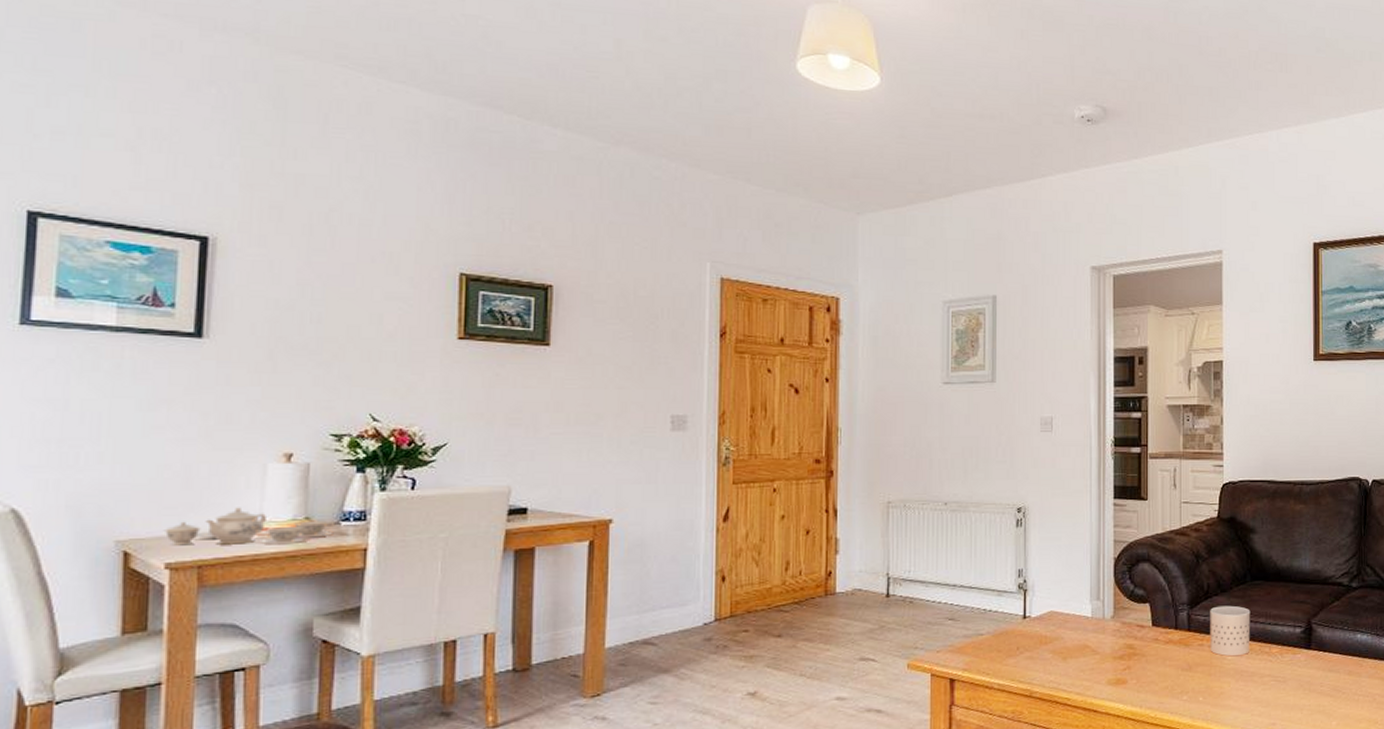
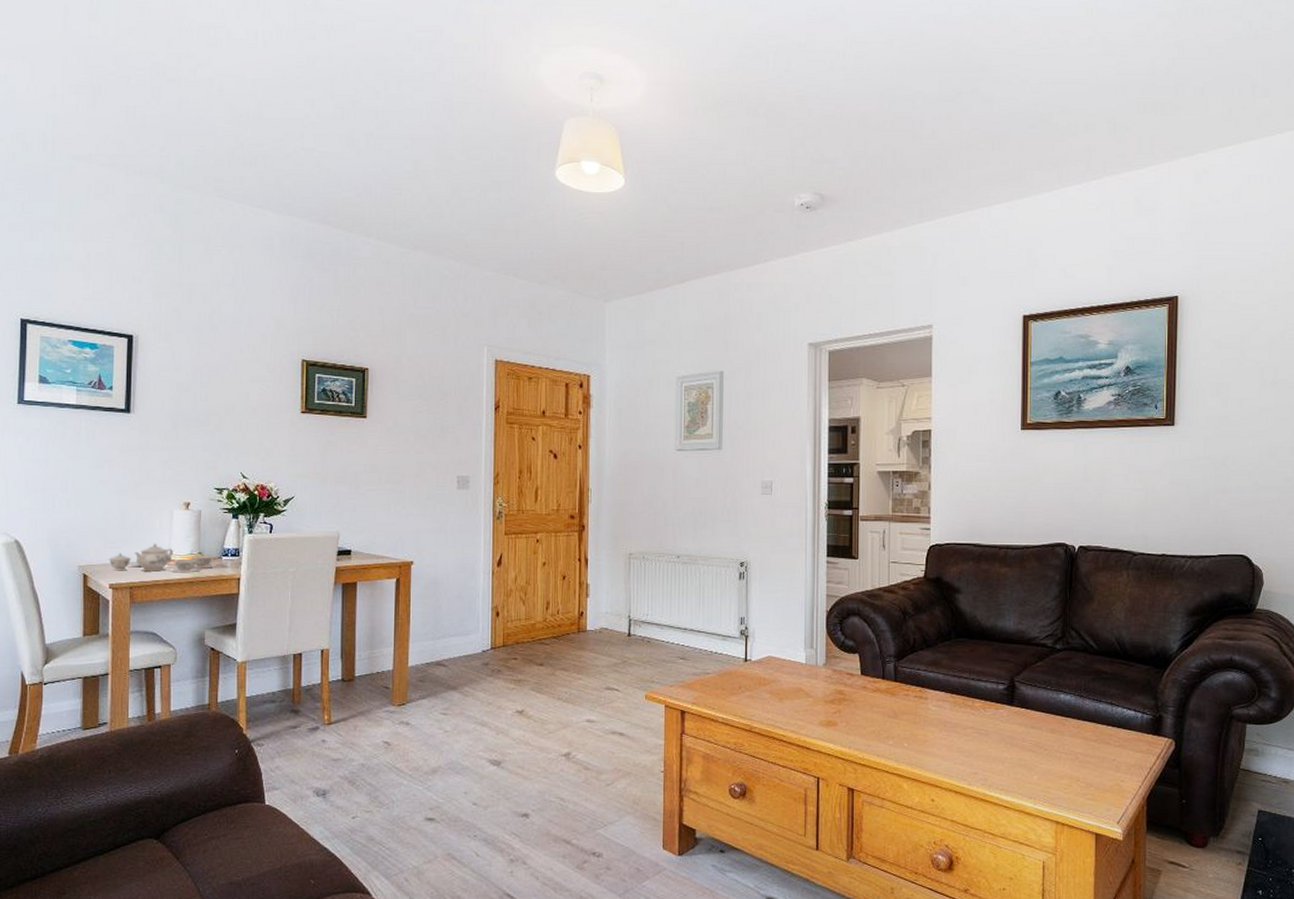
mug: present [1210,605,1251,657] -> none [915,660,955,708]

